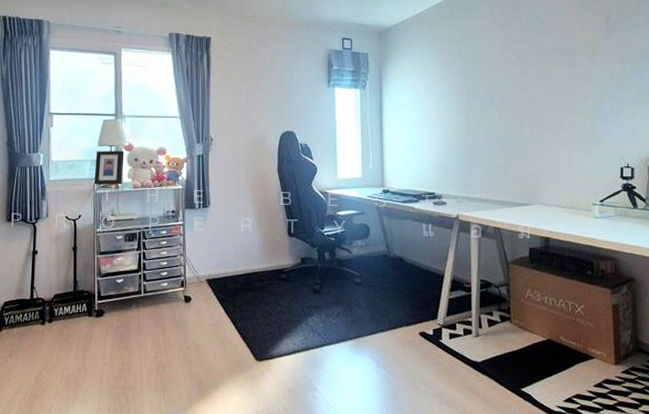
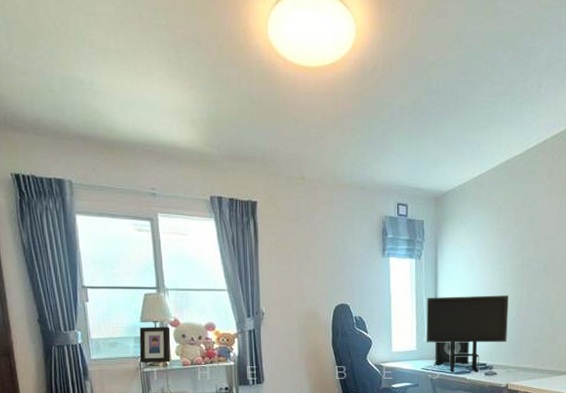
monitor: none [372,124,456,201] -> present [426,295,509,372]
speaker: none [380,169,417,194] -> present [434,342,470,366]

